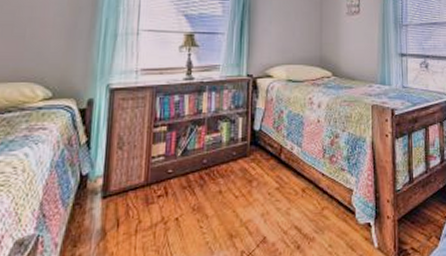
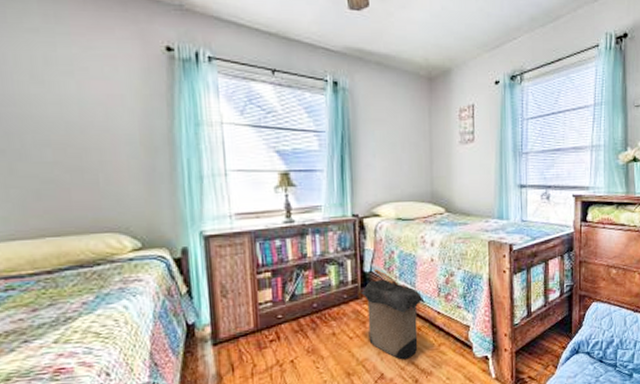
laundry hamper: none [250,127,311,223] -> present [361,268,426,360]

